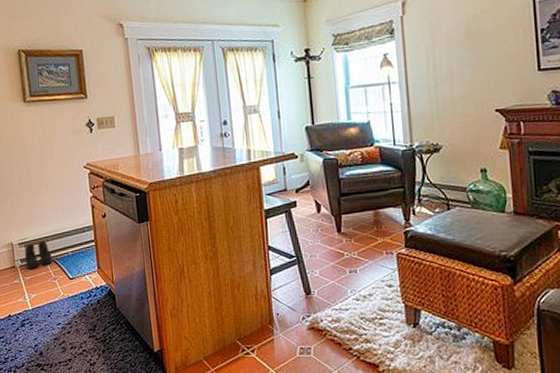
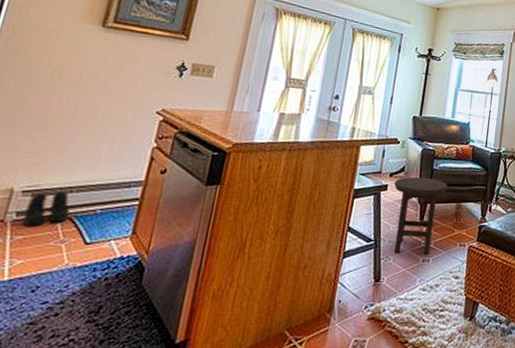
stool: none [303,188,360,267] -> present [394,176,448,255]

